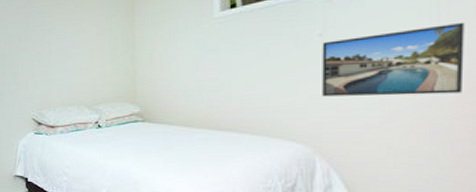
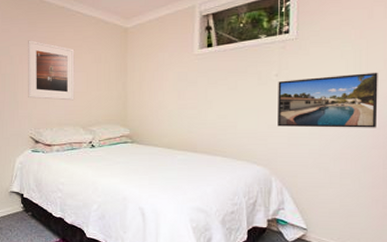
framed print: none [26,16,78,79] -> present [28,40,75,101]

